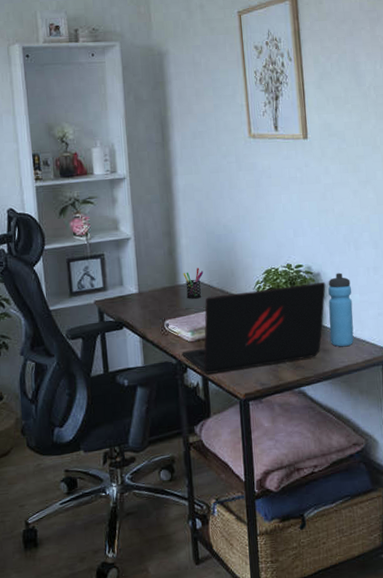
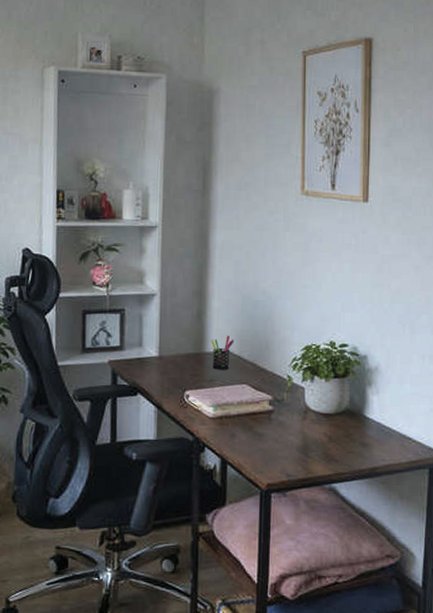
laptop: present [182,281,326,374] -> none [201,366,373,457]
water bottle: present [328,272,354,347] -> none [372,357,402,443]

